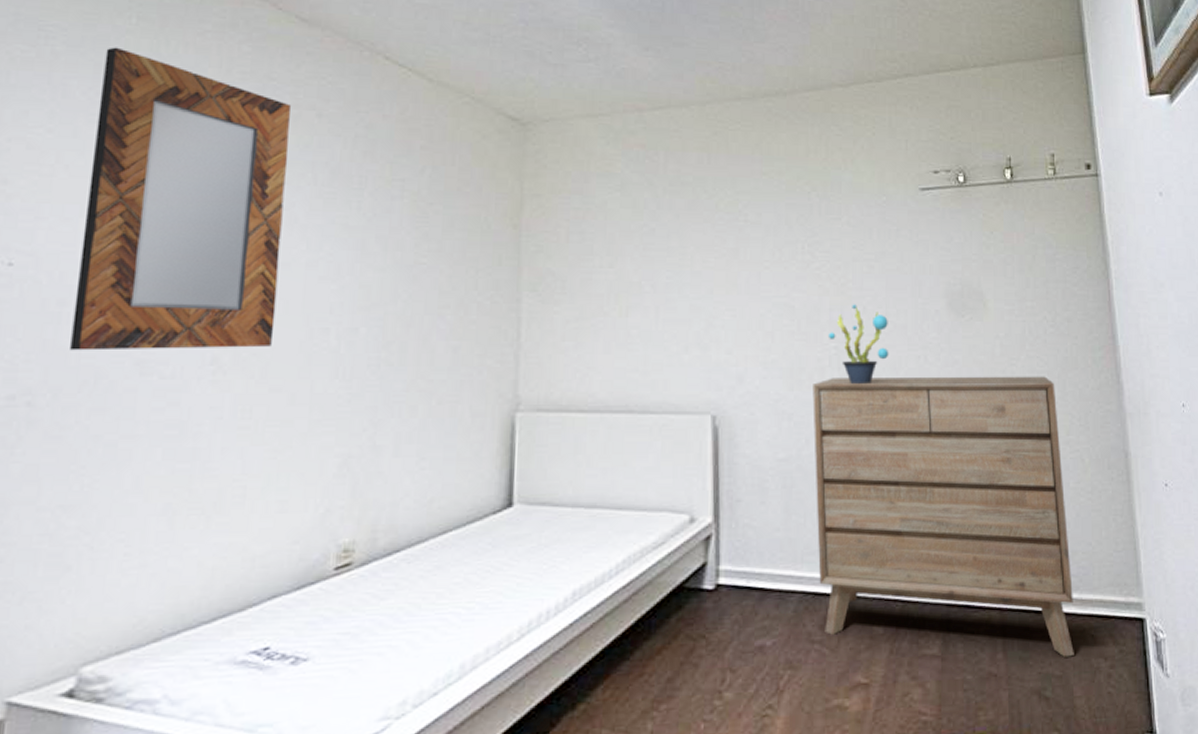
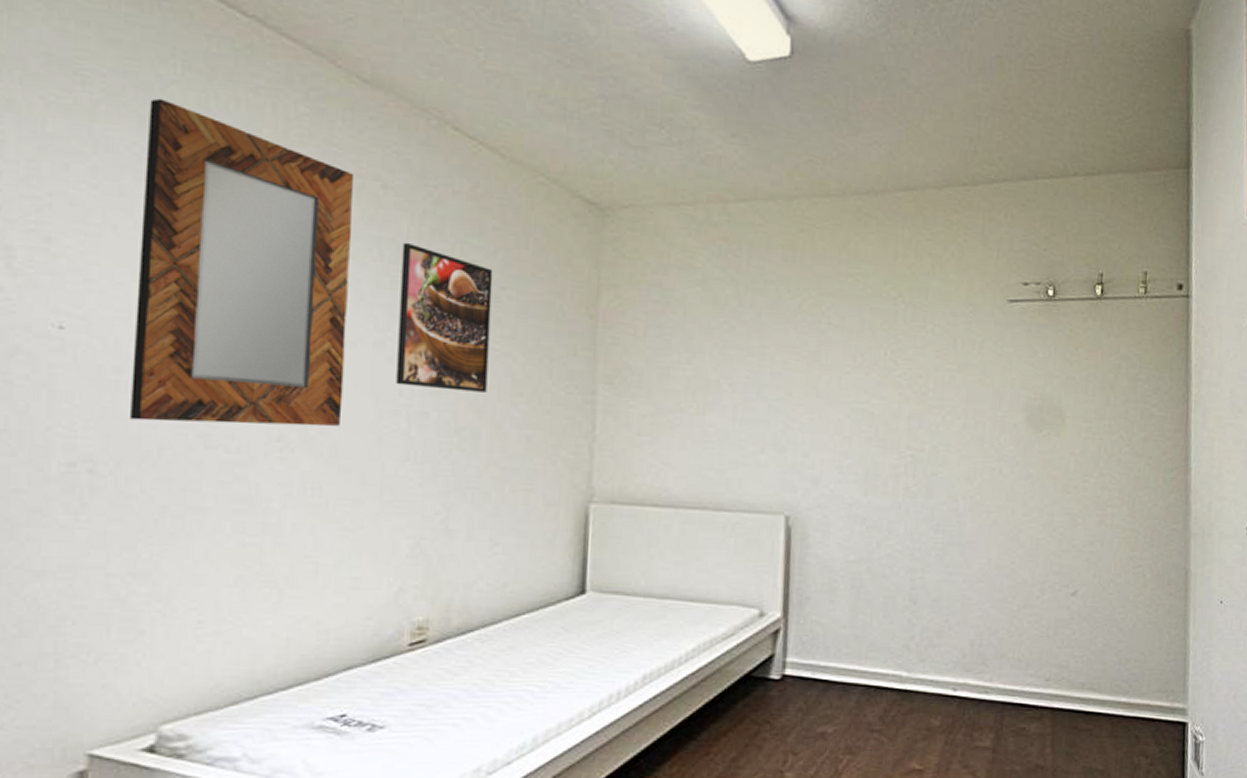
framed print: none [327,166,421,306] -> present [396,243,493,392]
dresser: present [812,376,1074,657] -> none [882,485,1125,754]
potted plant: present [828,304,889,385] -> none [905,414,966,493]

